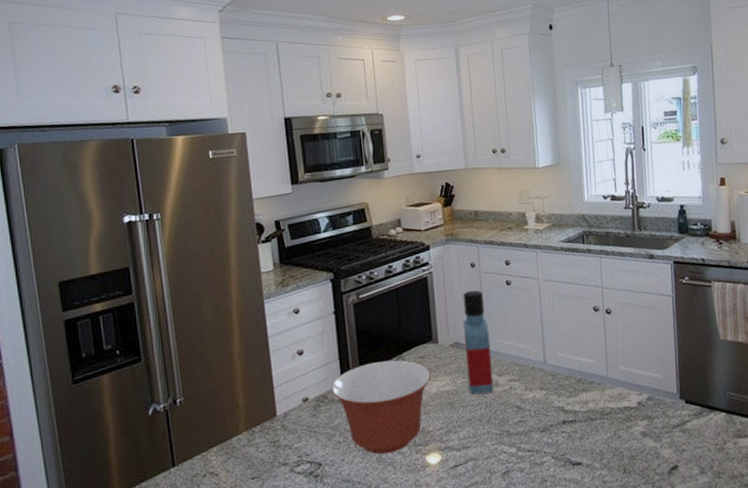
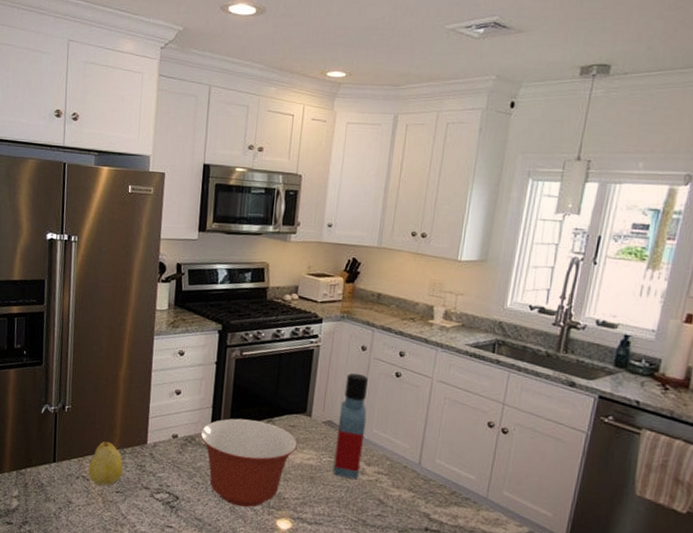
fruit: none [215,425,255,478] -> present [88,440,123,486]

